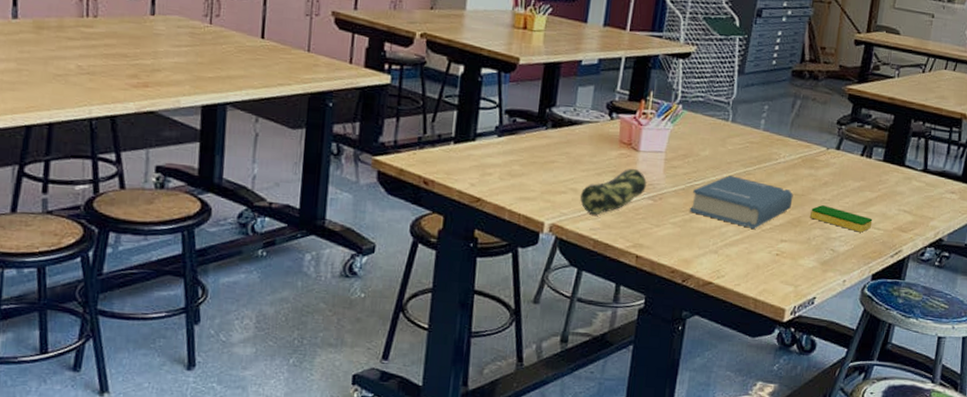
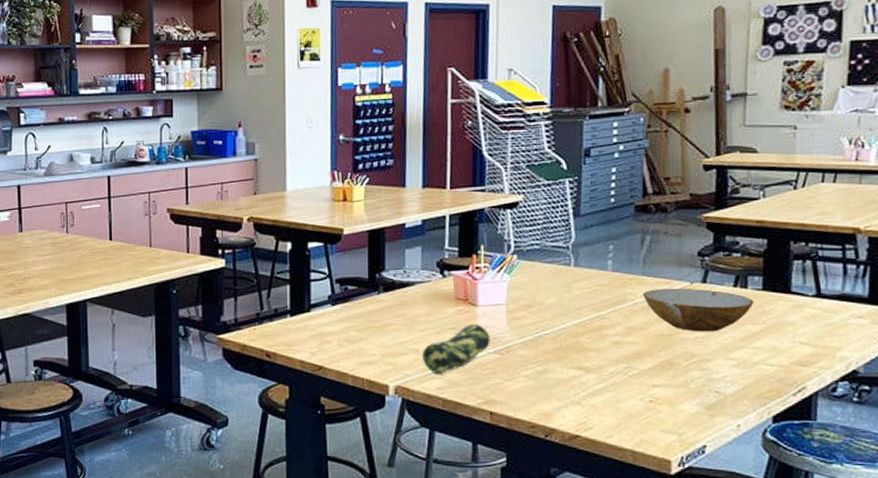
hardback book: present [690,175,793,229] -> none [542,322,659,375]
bowl: none [785,151,875,196] -> present [642,288,754,332]
dish sponge: present [810,205,873,233] -> none [683,344,762,370]

